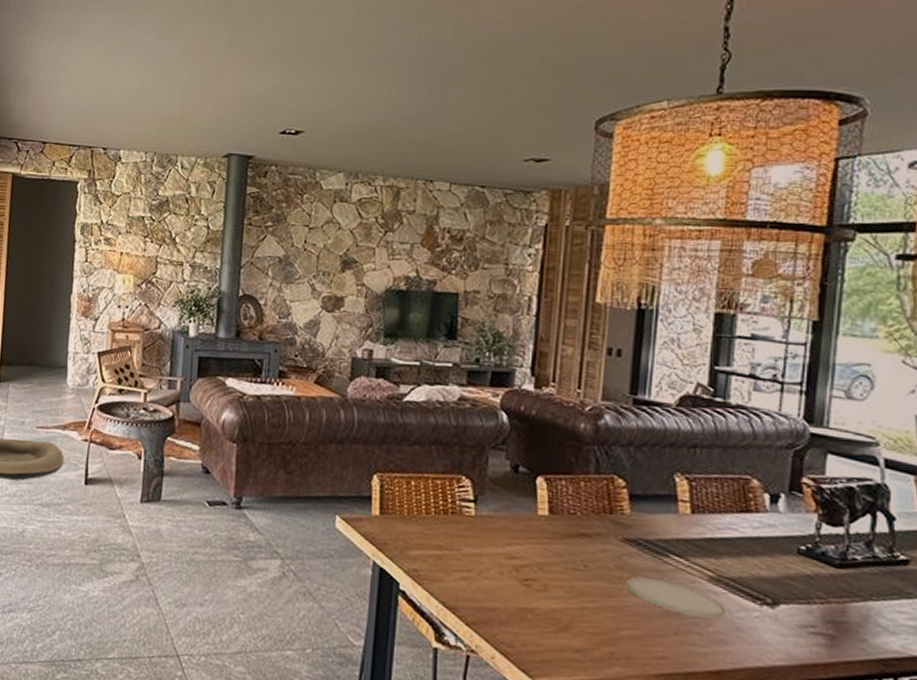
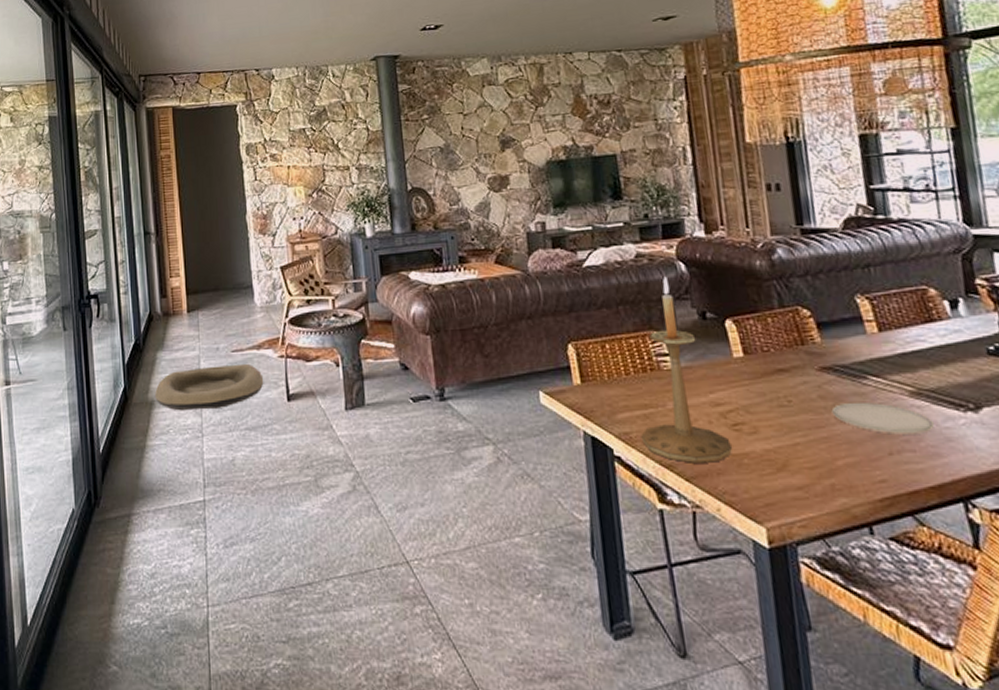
candlestick: none [429,424,518,613] -> present [641,276,732,463]

